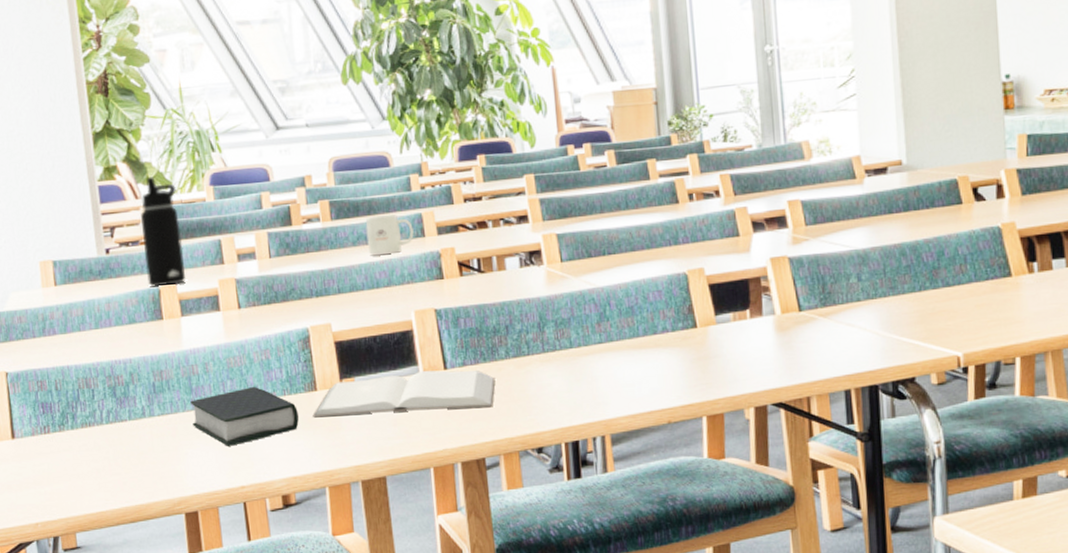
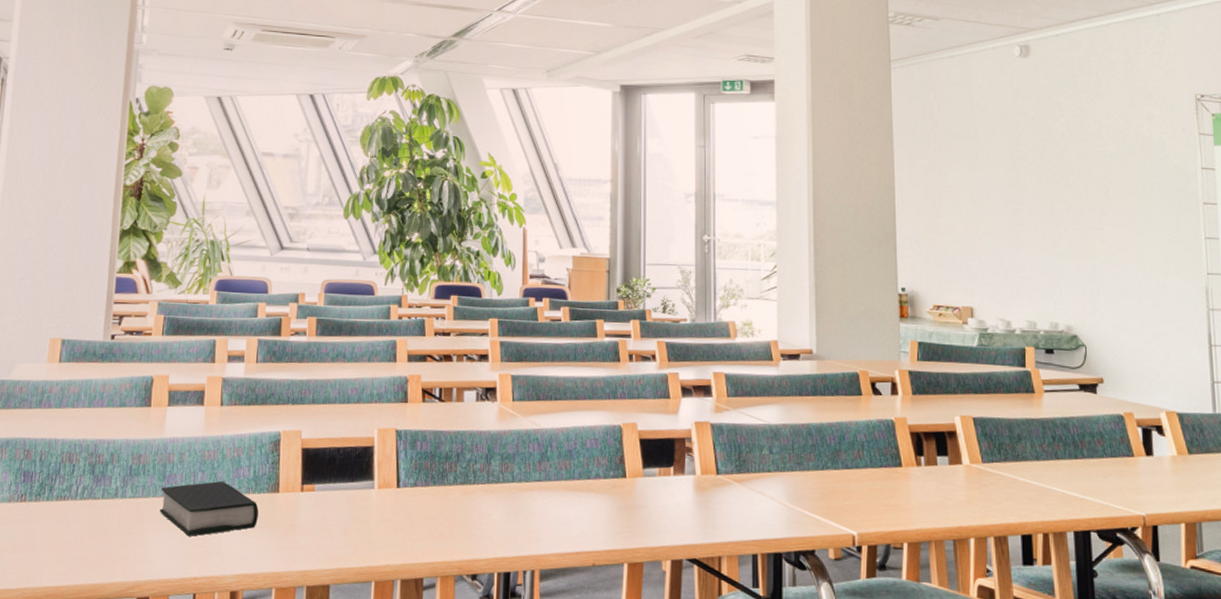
water bottle: present [140,176,185,286] -> none [144,274,184,376]
book: present [312,370,495,418] -> none [271,485,442,528]
mug: present [365,215,414,256] -> none [344,337,387,374]

